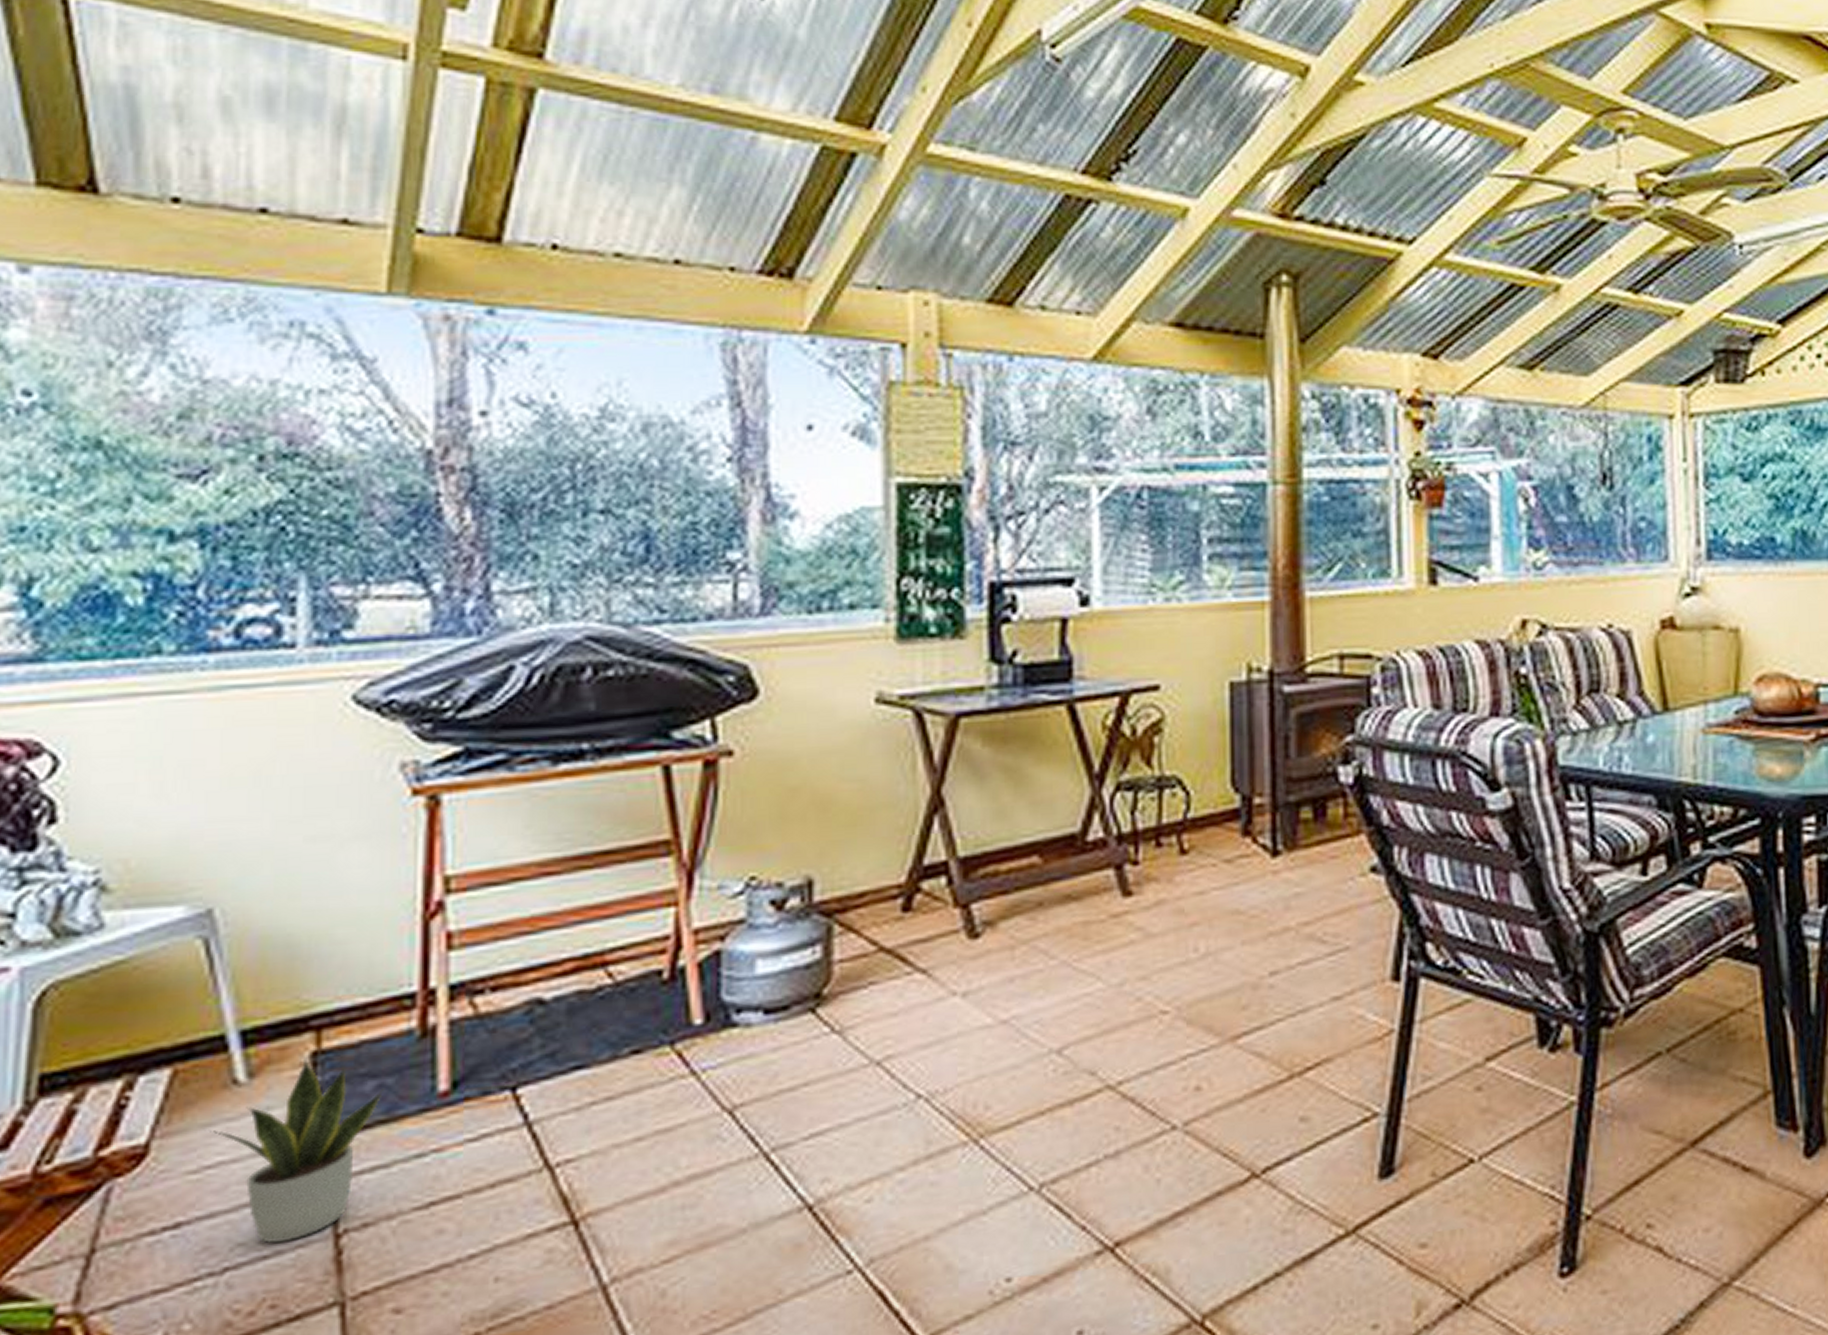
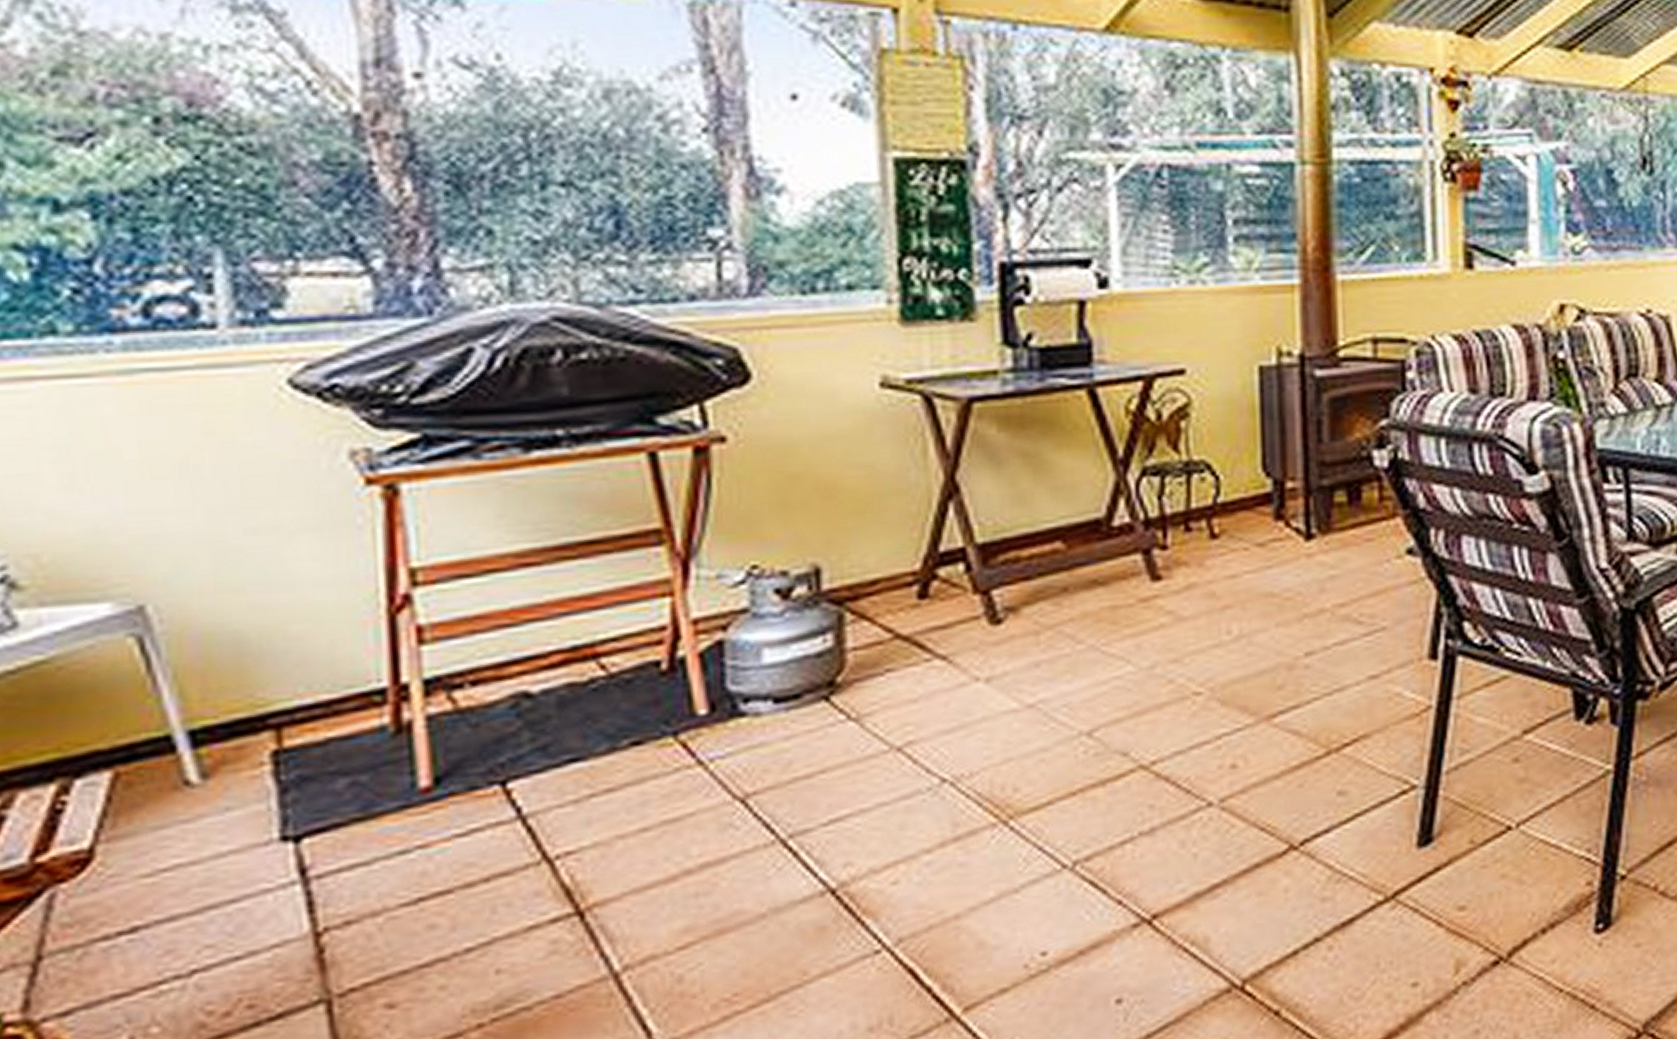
potted plant: present [208,1058,383,1244] -> none [160,757,357,944]

